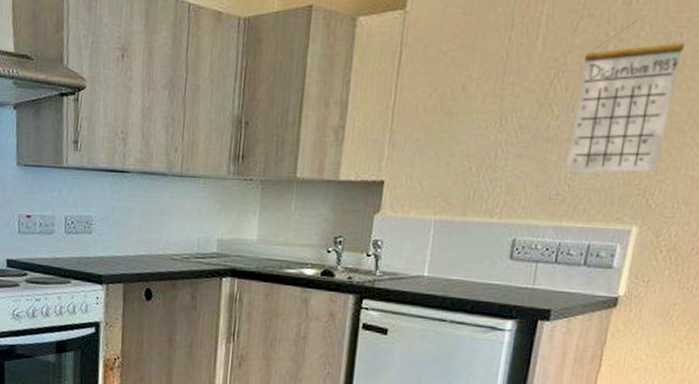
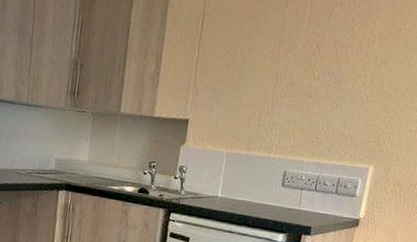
calendar: present [566,19,685,173] -> none [323,10,407,126]

